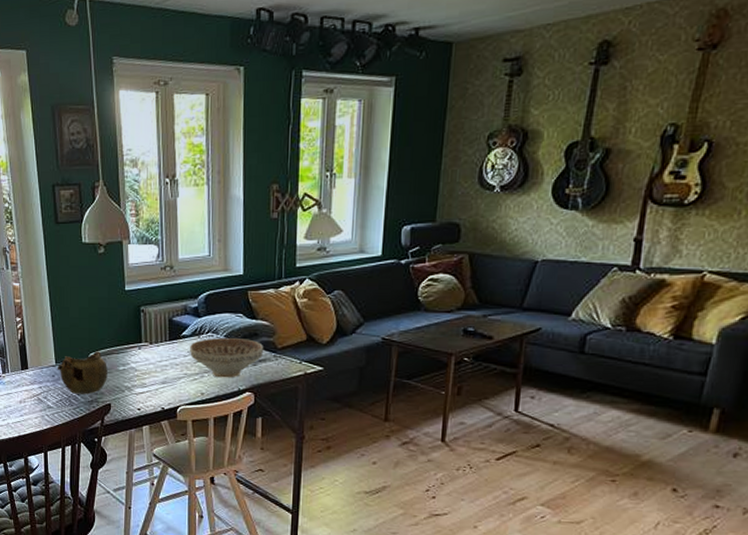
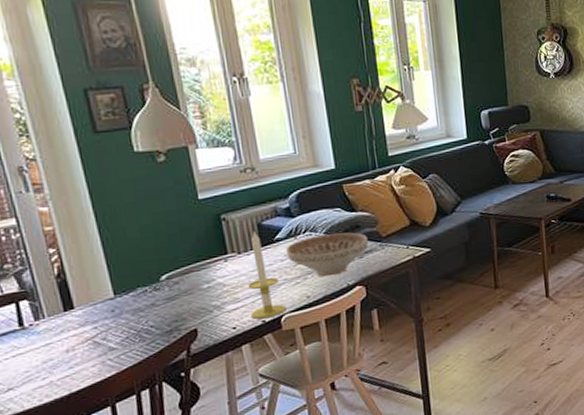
teapot: present [57,351,107,395] -> none [116,271,189,327]
candle: none [154,325,183,407] -> present [248,230,286,320]

